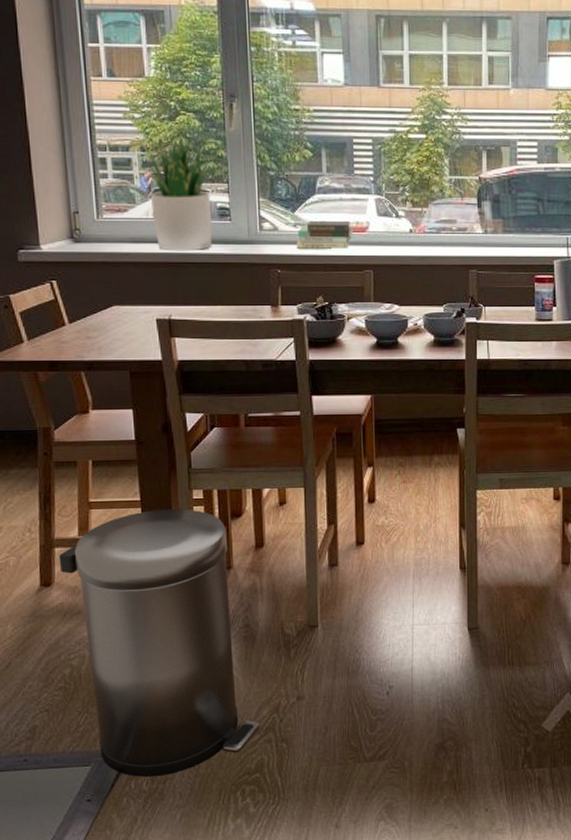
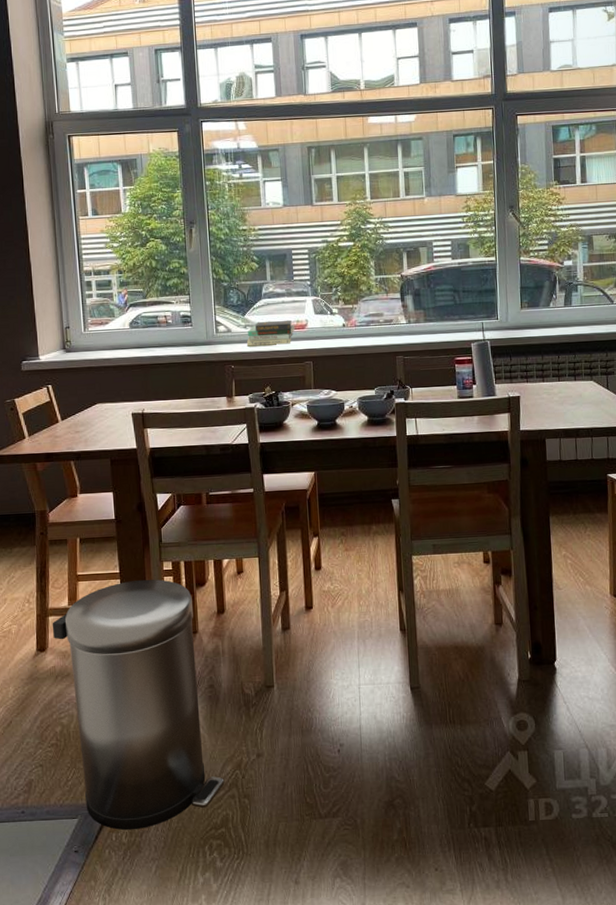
planter: present [149,137,213,251] -> none [125,258,177,355]

